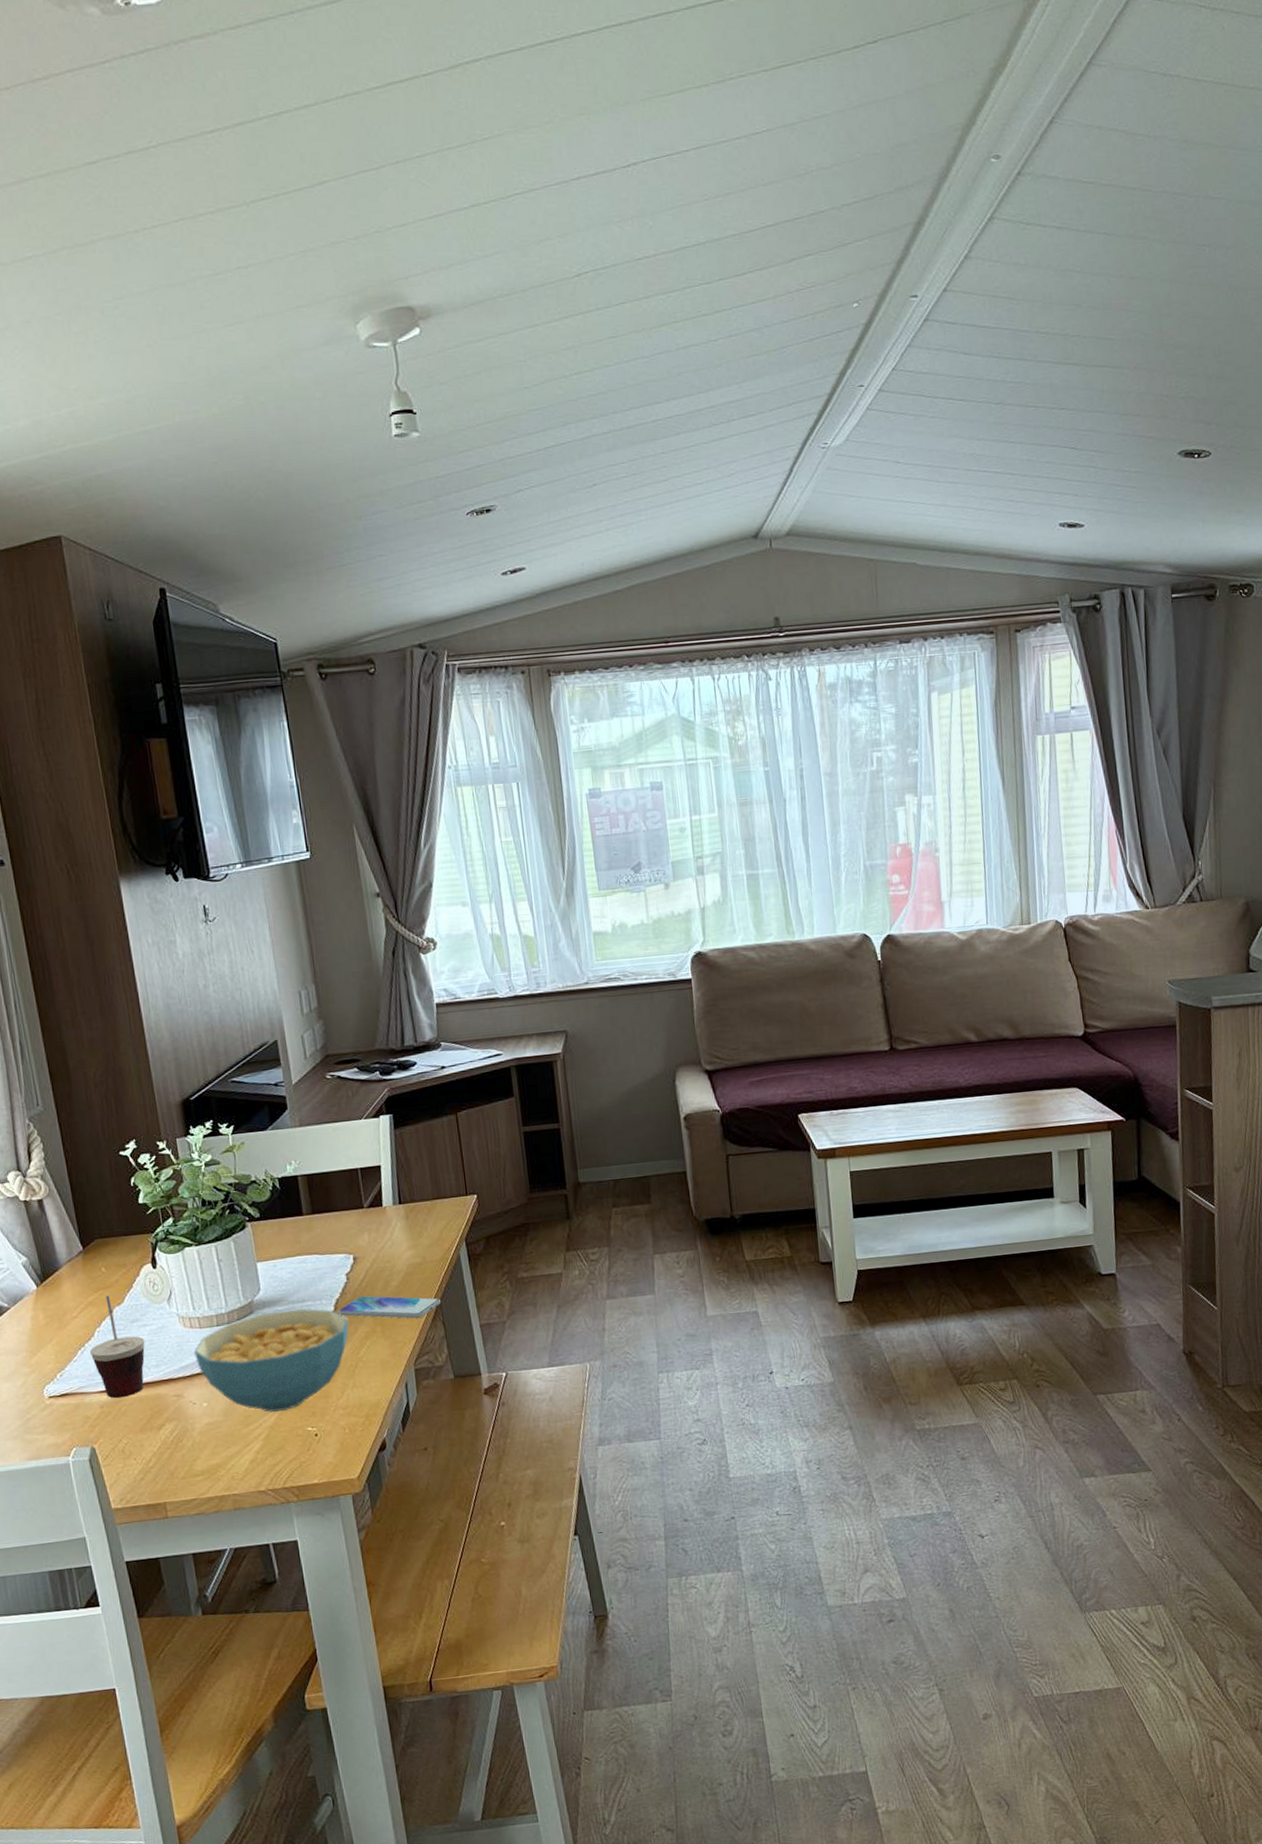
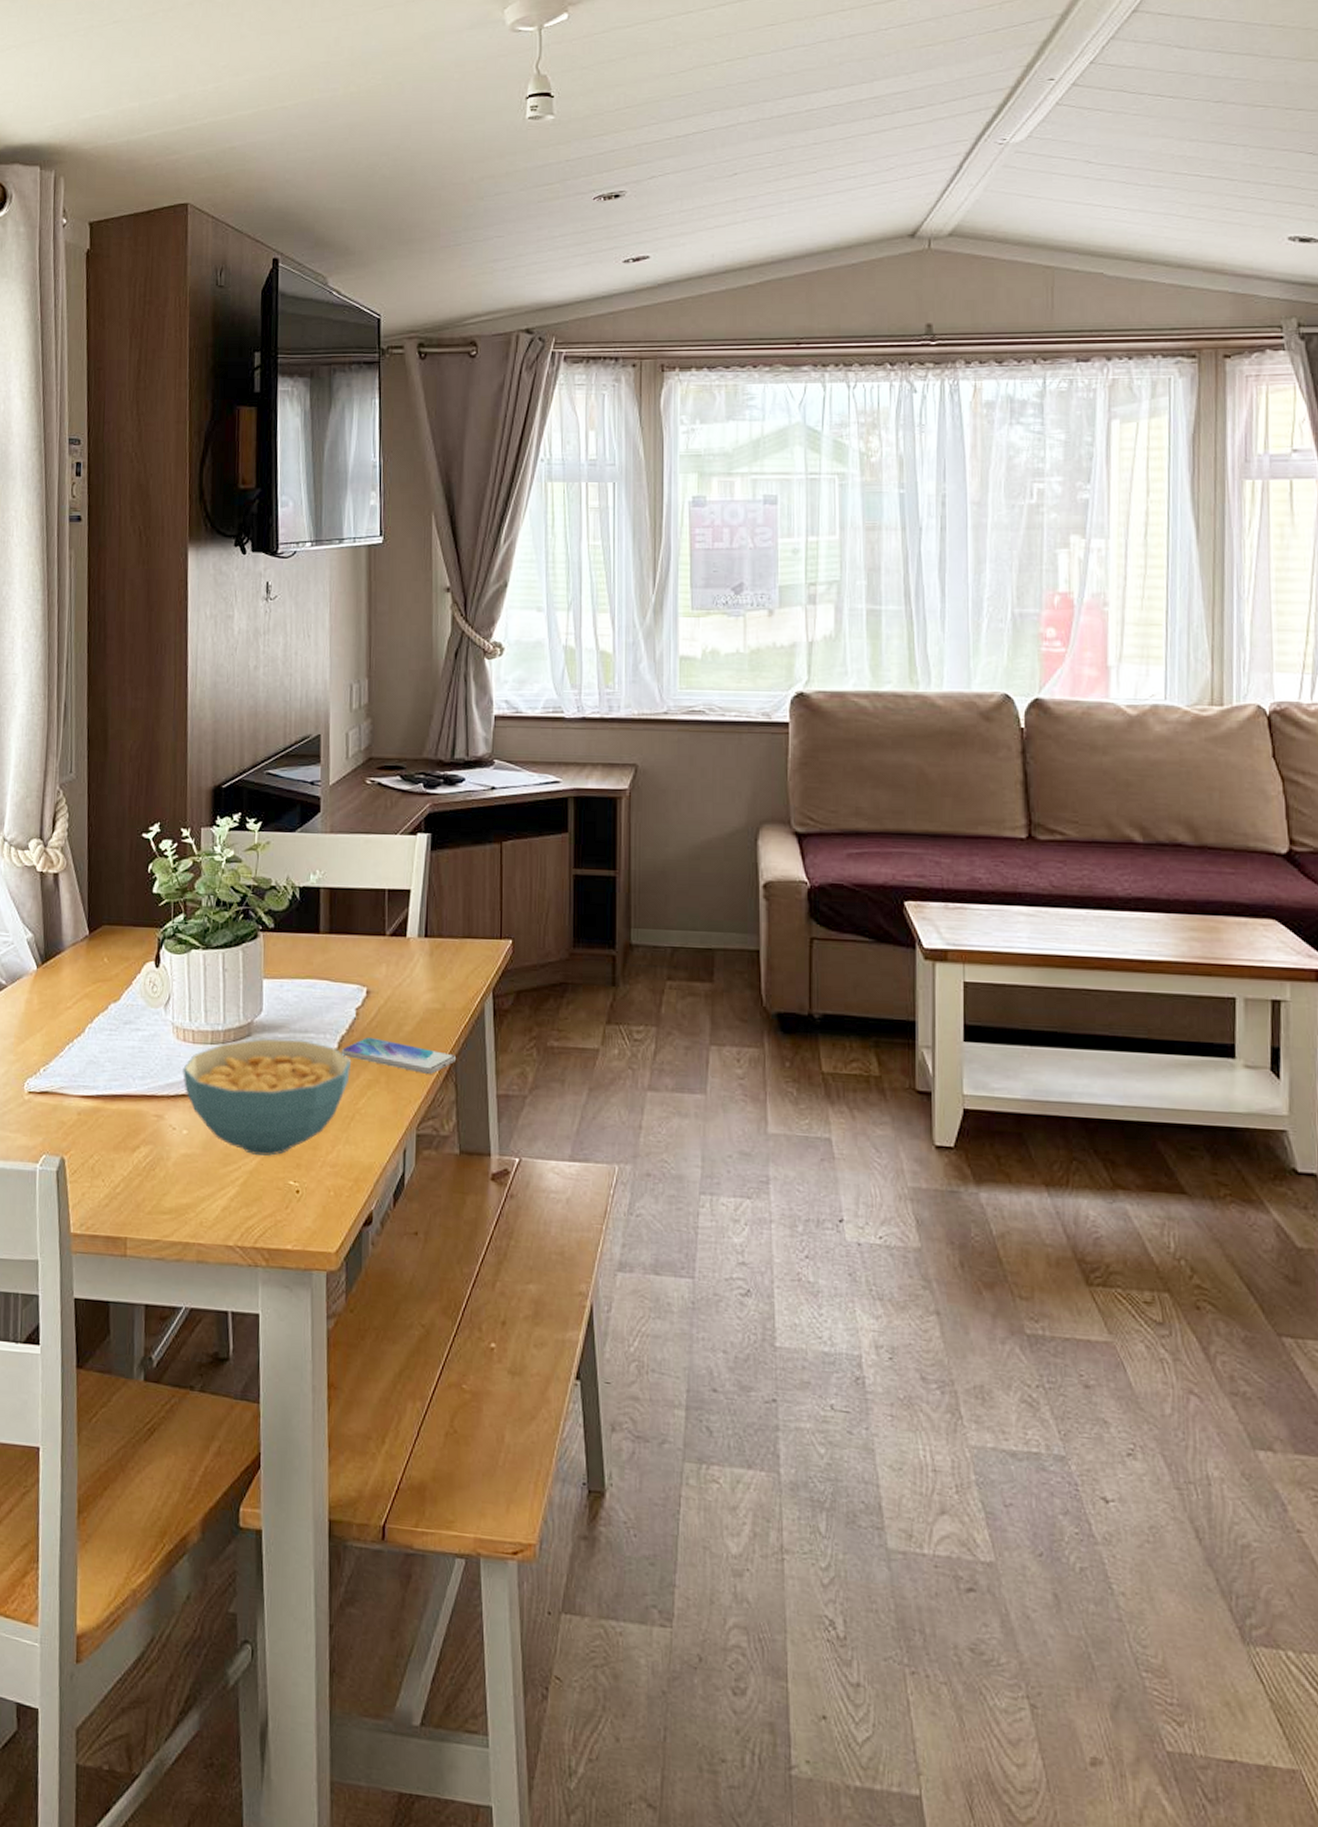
cup: present [89,1295,145,1399] -> none [77,989,135,1108]

